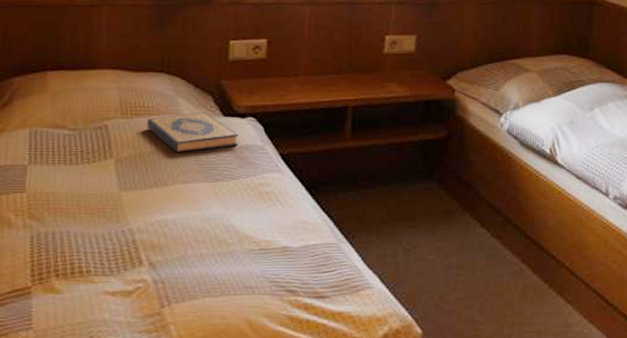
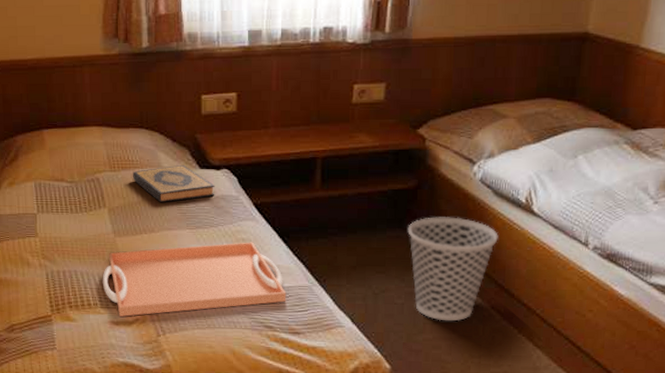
serving tray: none [99,195,312,285] -> present [102,242,287,317]
wastebasket: none [438,168,526,278] -> present [407,217,498,322]

